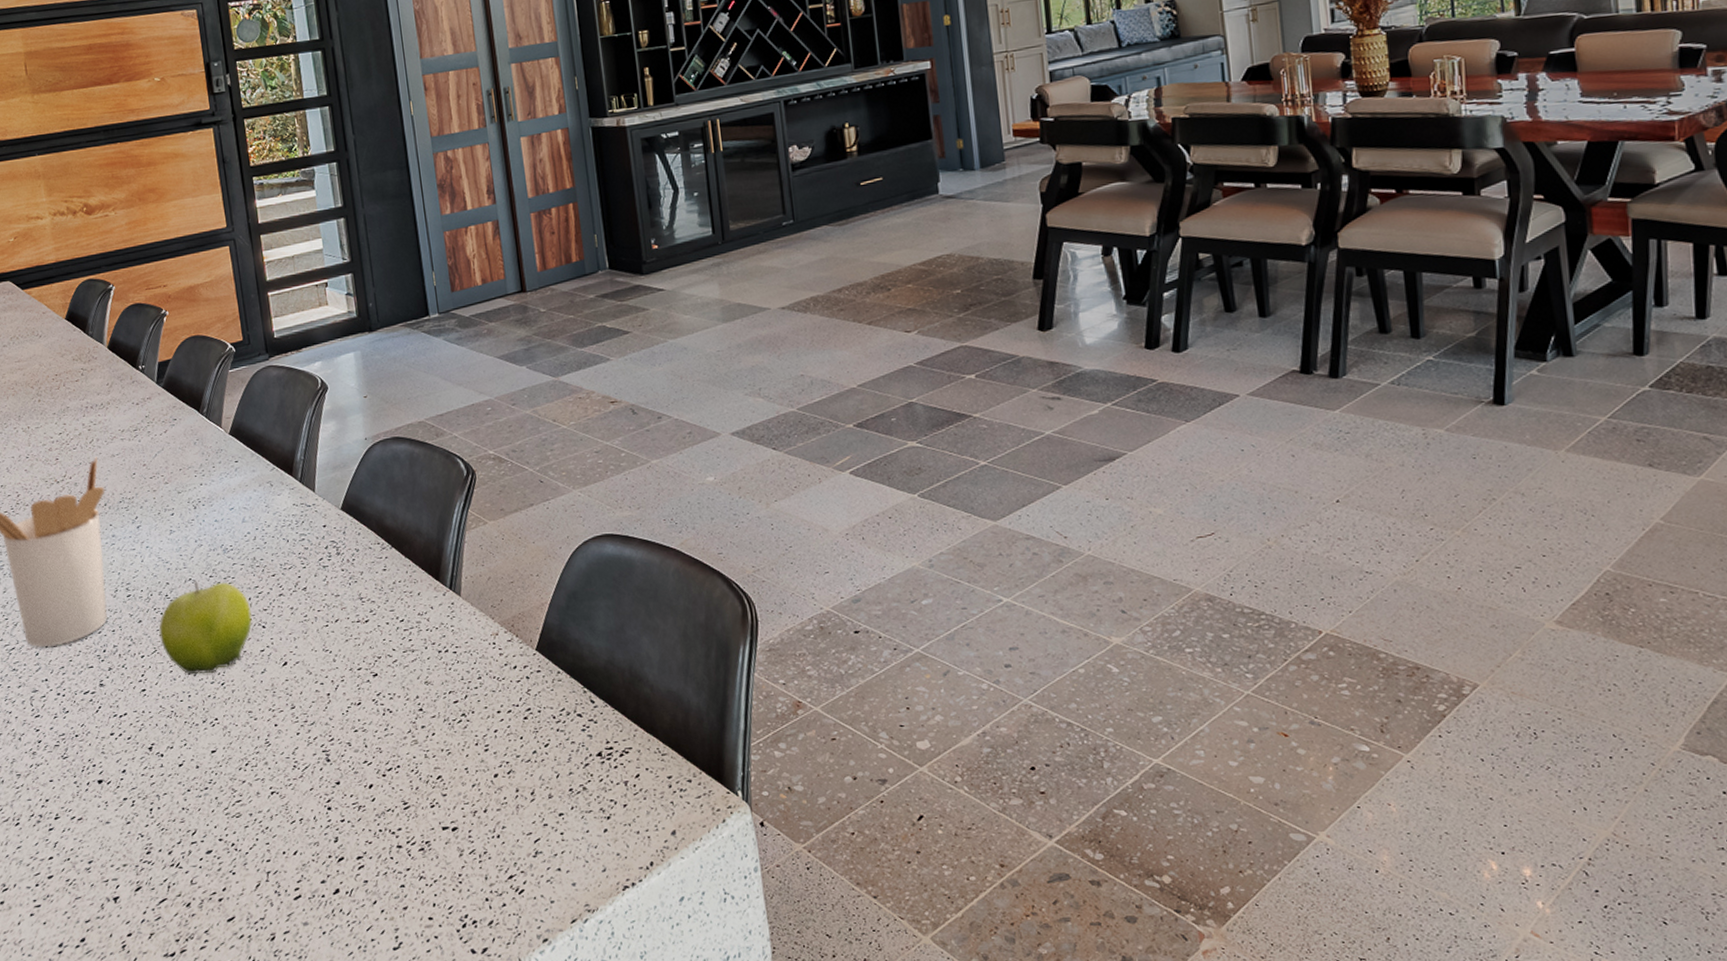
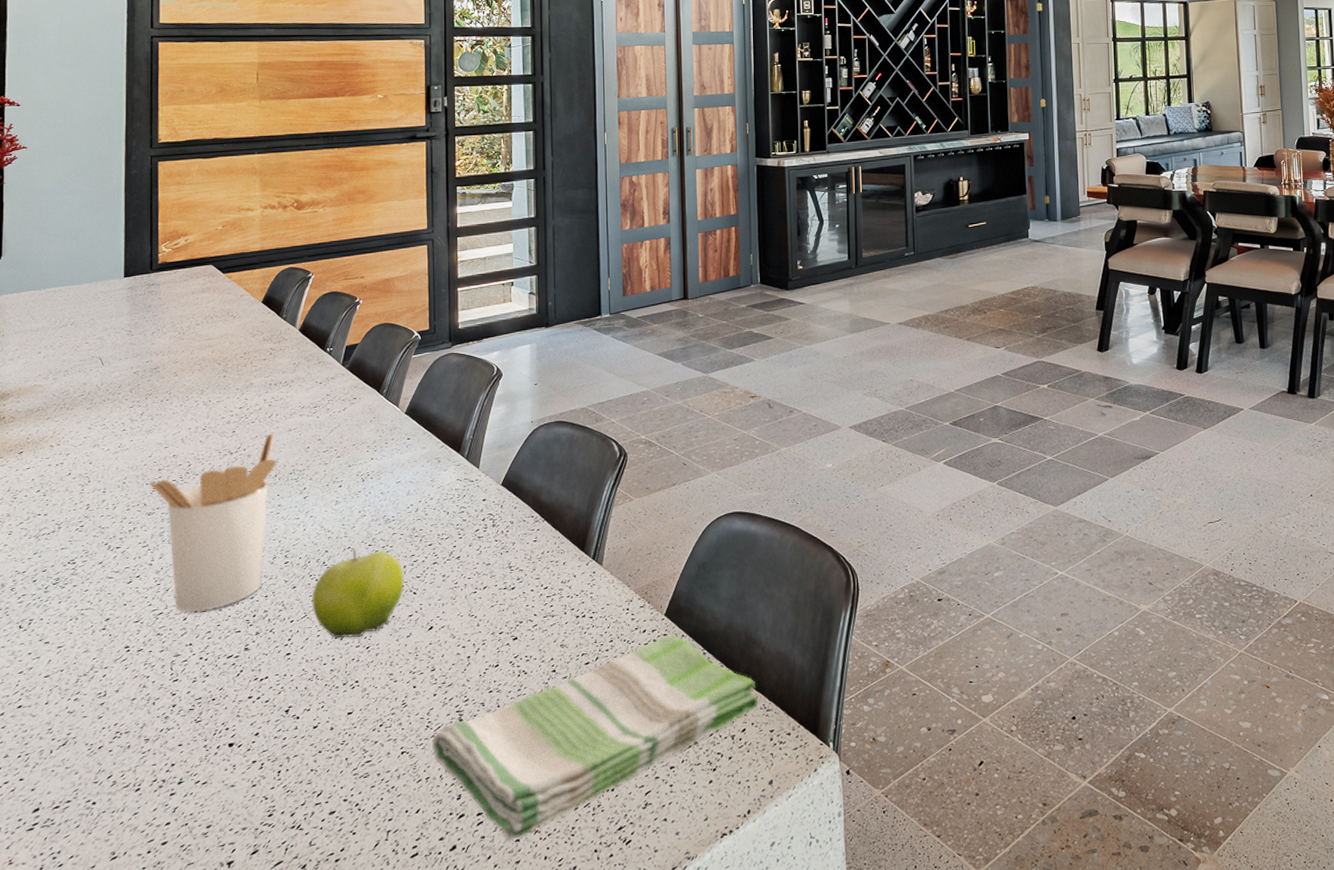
dish towel: none [301,671,651,886] -> present [432,635,758,841]

